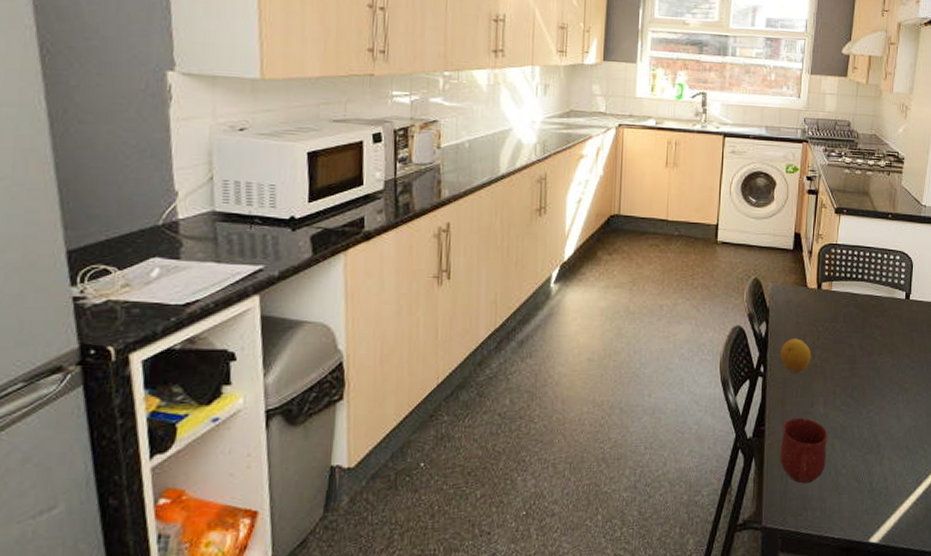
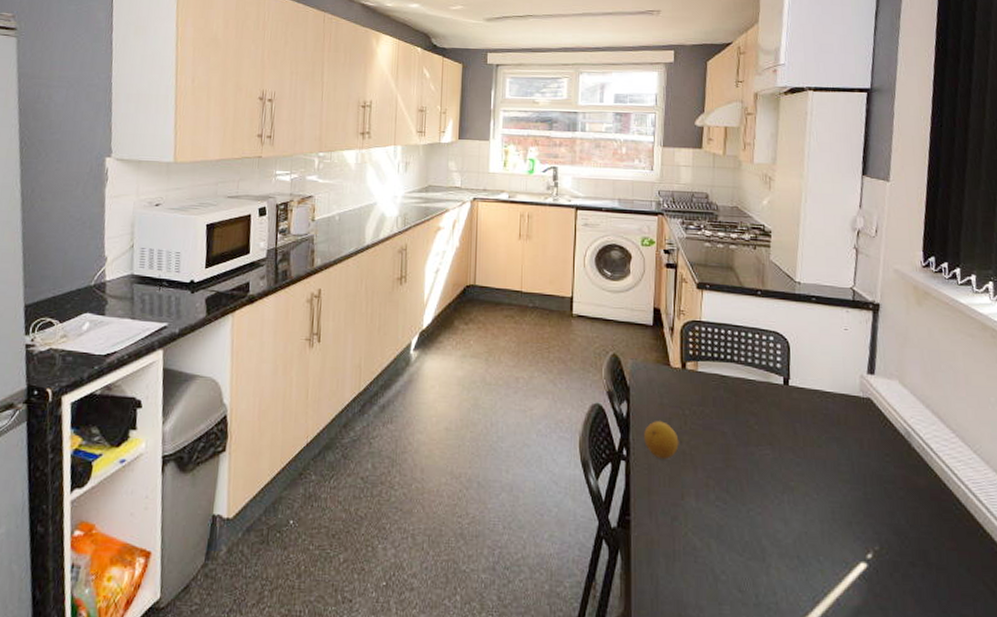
mug: present [780,417,828,484] -> none [648,509,702,587]

